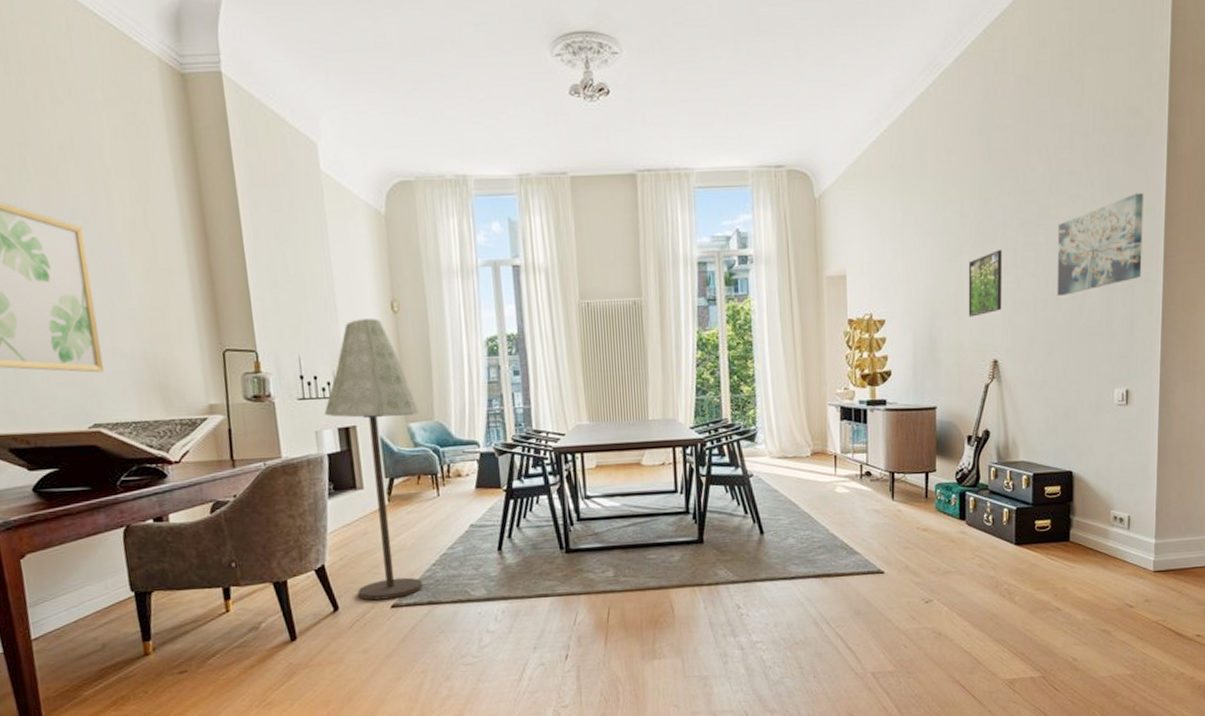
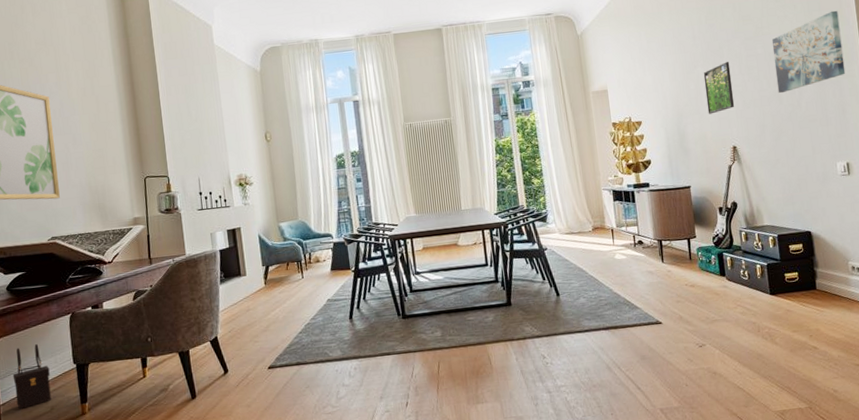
satchel: none [47,564,102,646] -> present [12,344,52,409]
floor lamp: present [324,318,424,601] -> none [217,146,293,364]

